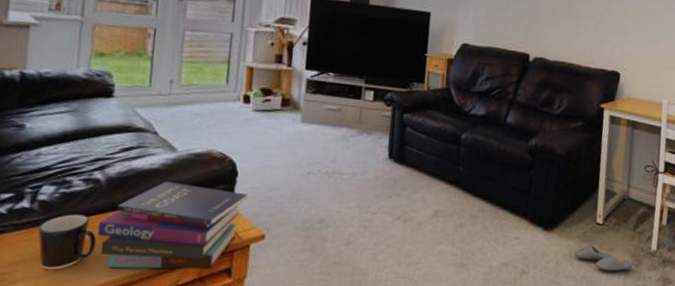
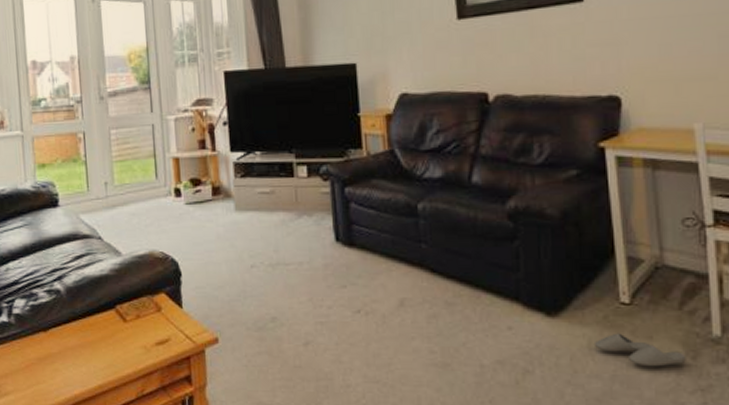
mug: present [38,214,97,270] -> none [17,326,67,382]
books: present [97,182,248,270] -> none [65,287,195,379]

